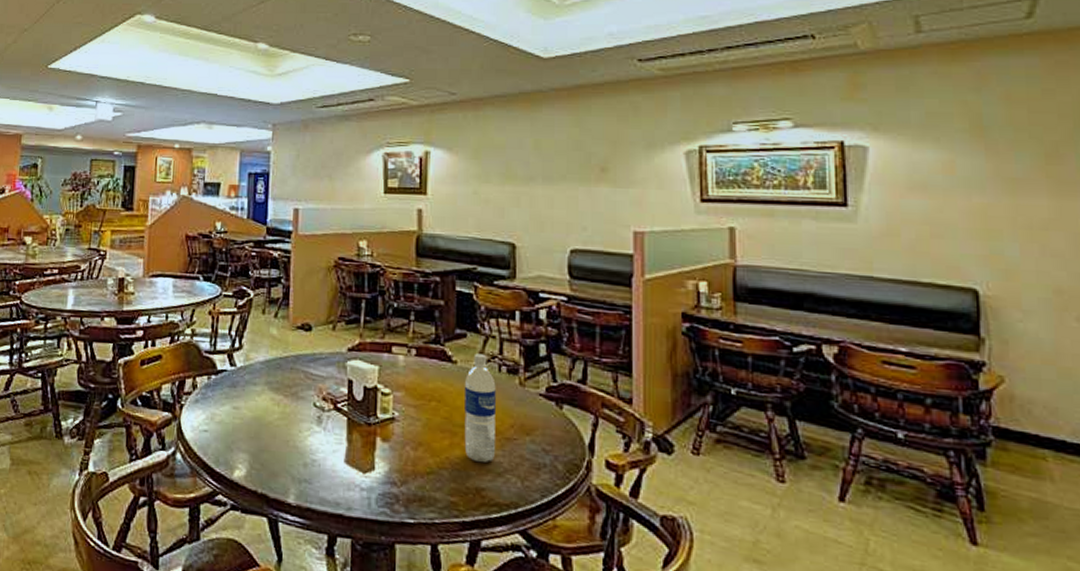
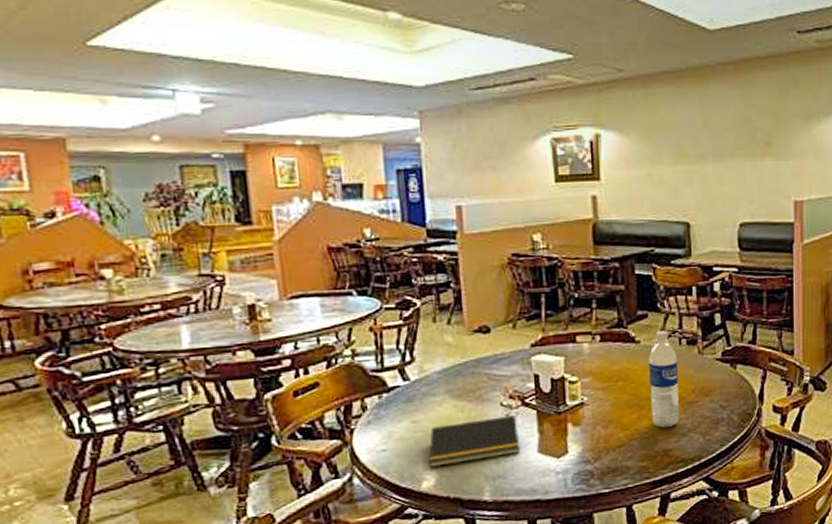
notepad: none [243,416,328,460] -> present [429,415,521,467]

